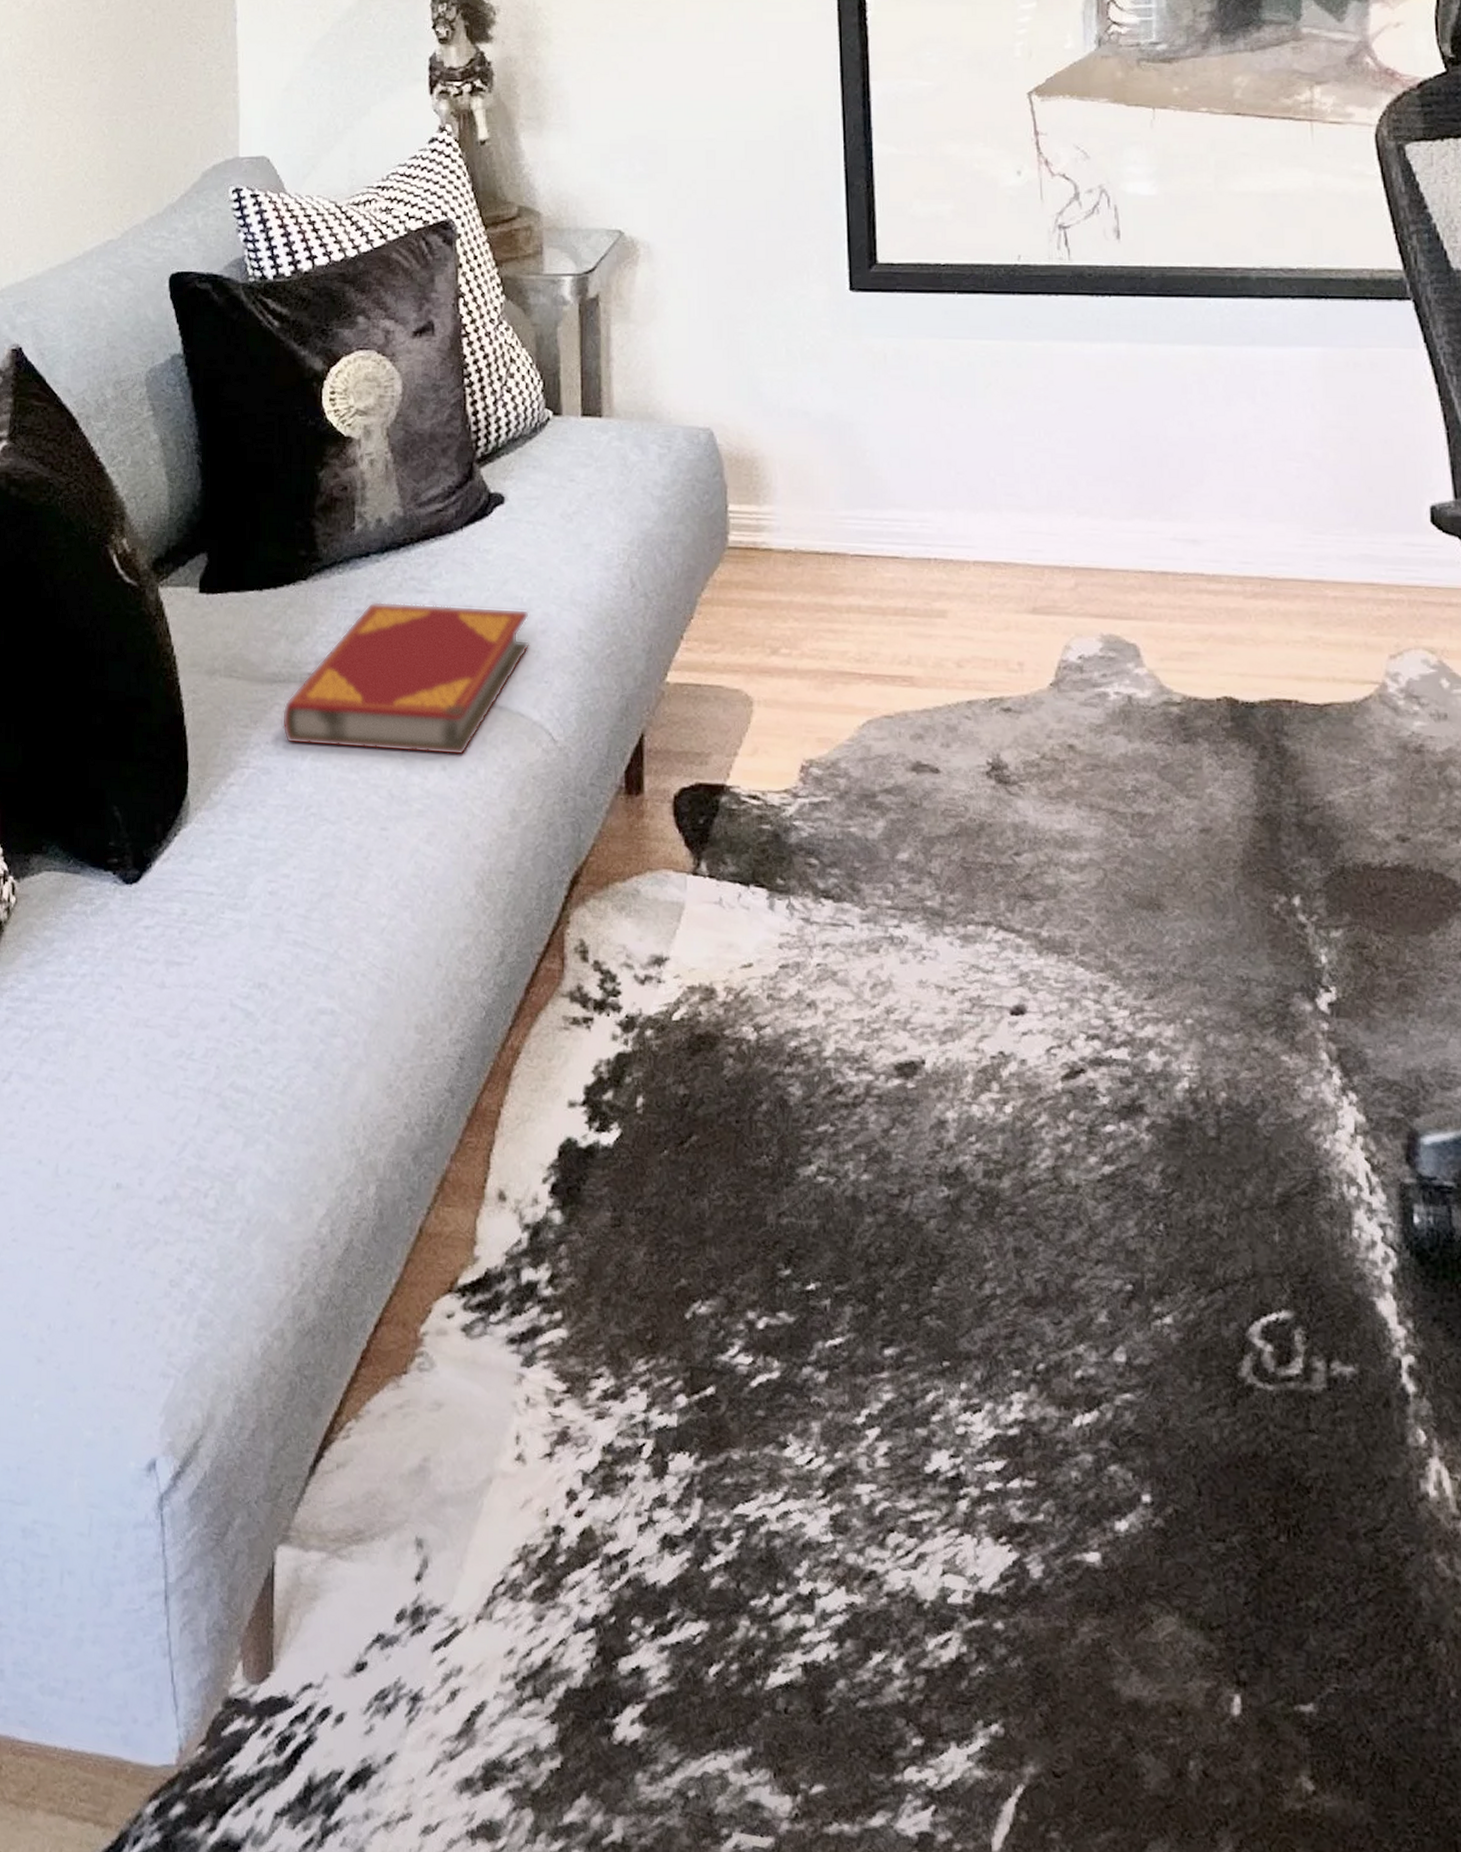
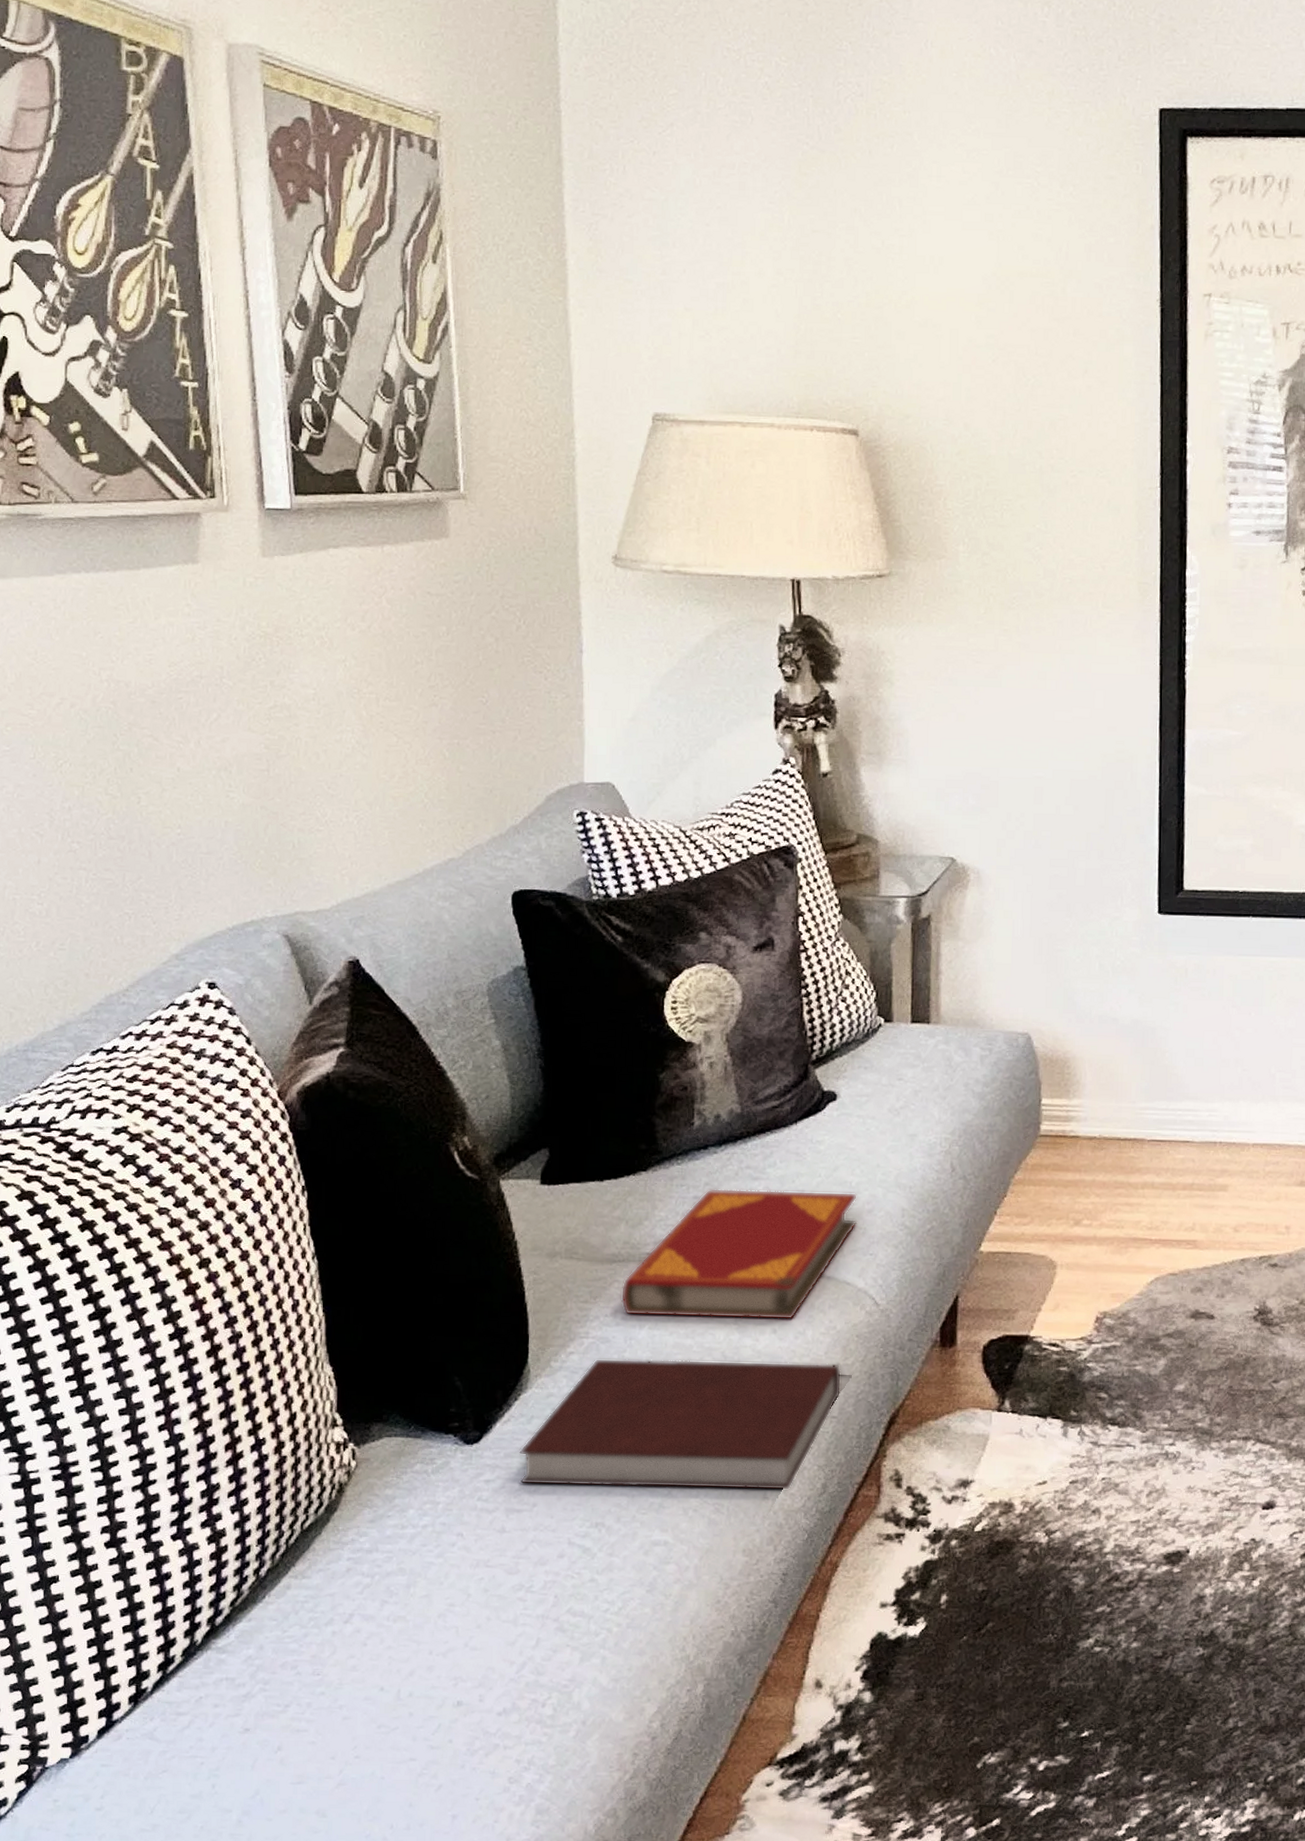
notebook: none [179,791,518,958] -> present [519,1358,842,1491]

